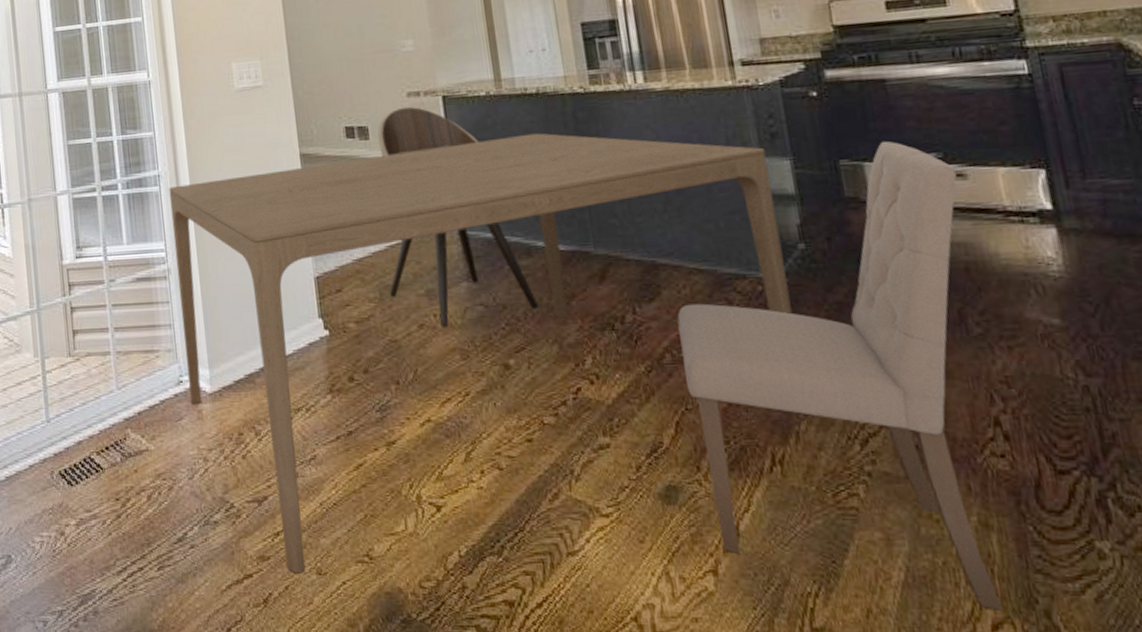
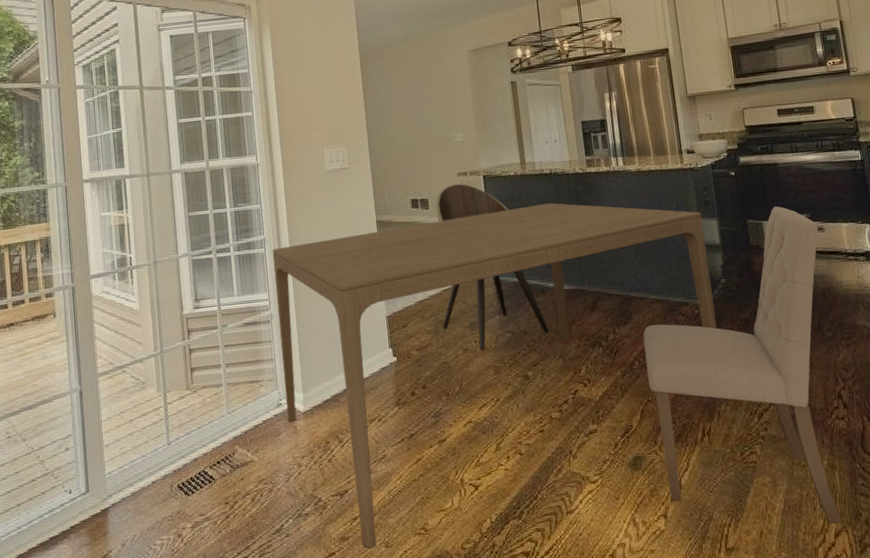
bowl: none [747,45,807,73] -> present [691,139,729,159]

